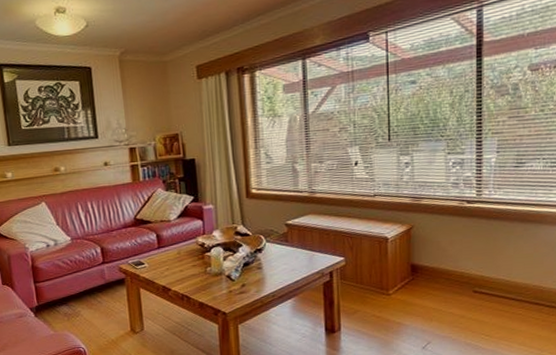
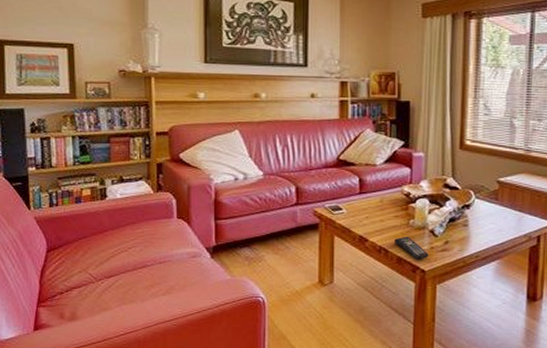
remote control: none [195,282,228,304] -> present [395,236,429,260]

